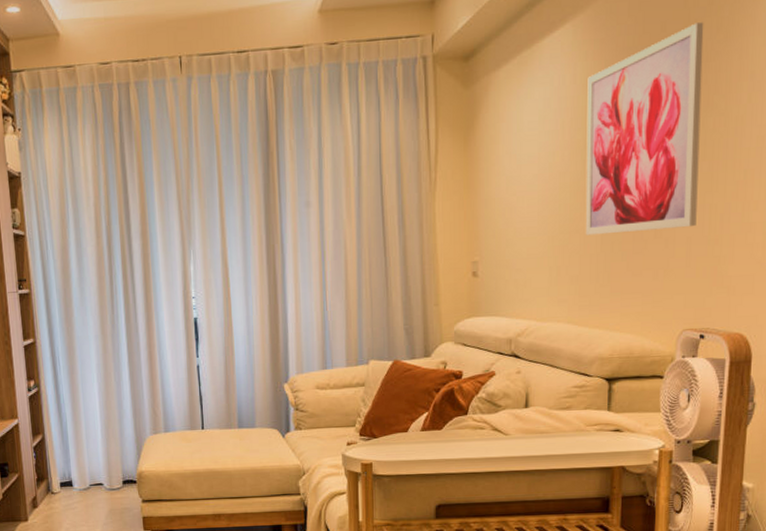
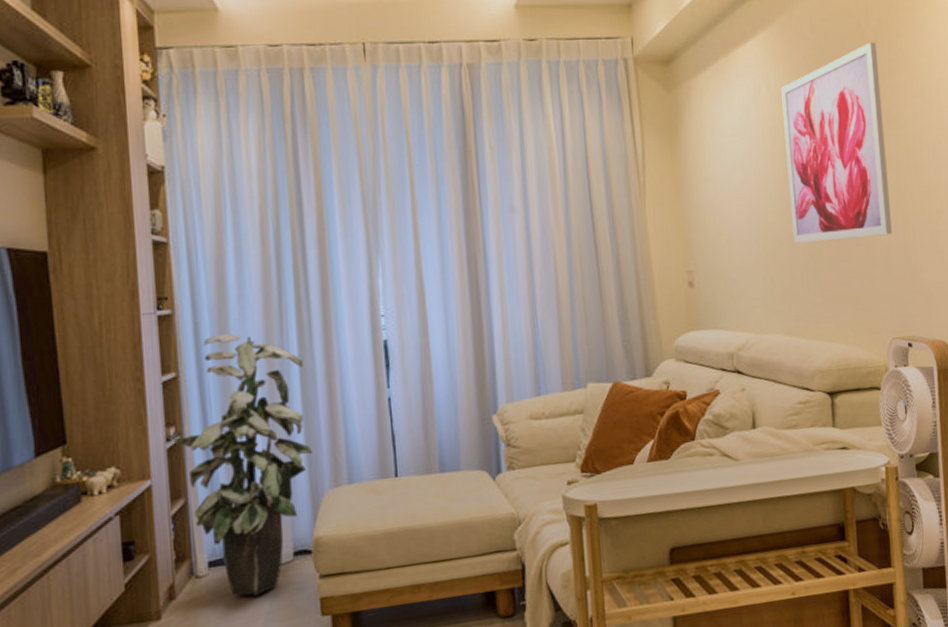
indoor plant: none [33,310,137,510] -> present [173,334,312,596]

